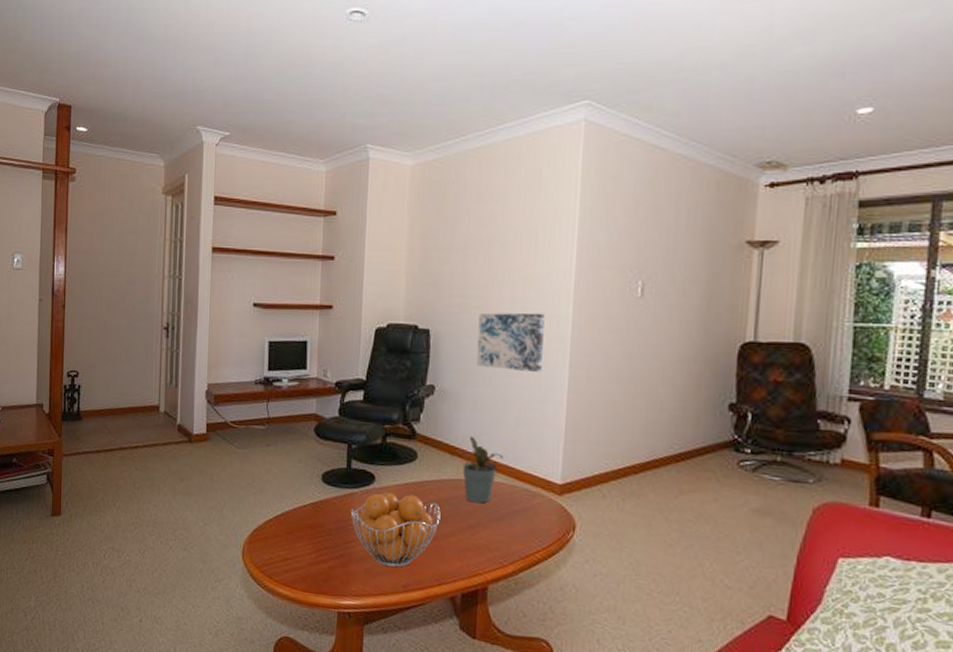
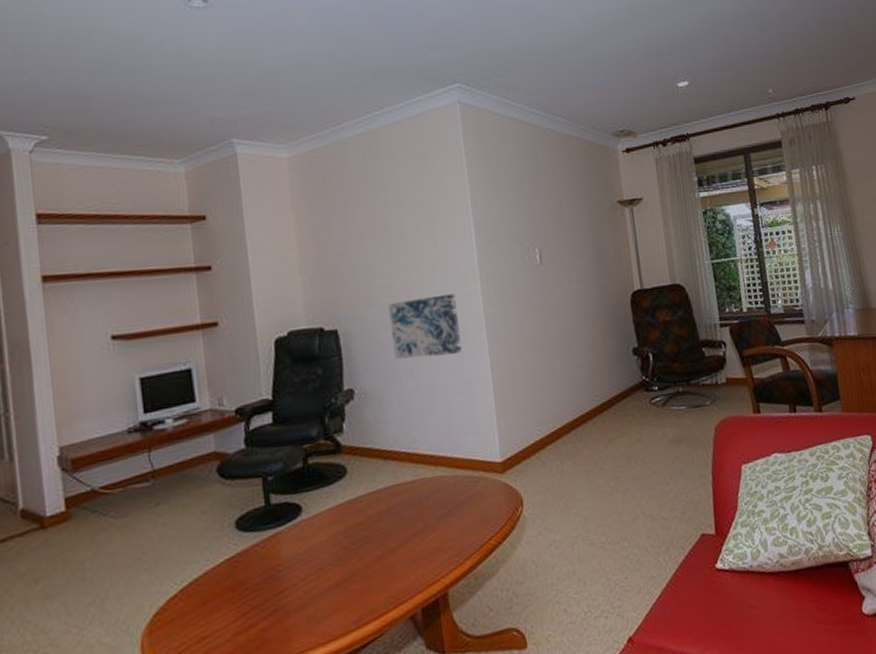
fruit basket: present [350,492,441,568] -> none [277,515,385,607]
potted plant: present [456,435,503,503] -> none [389,434,439,506]

